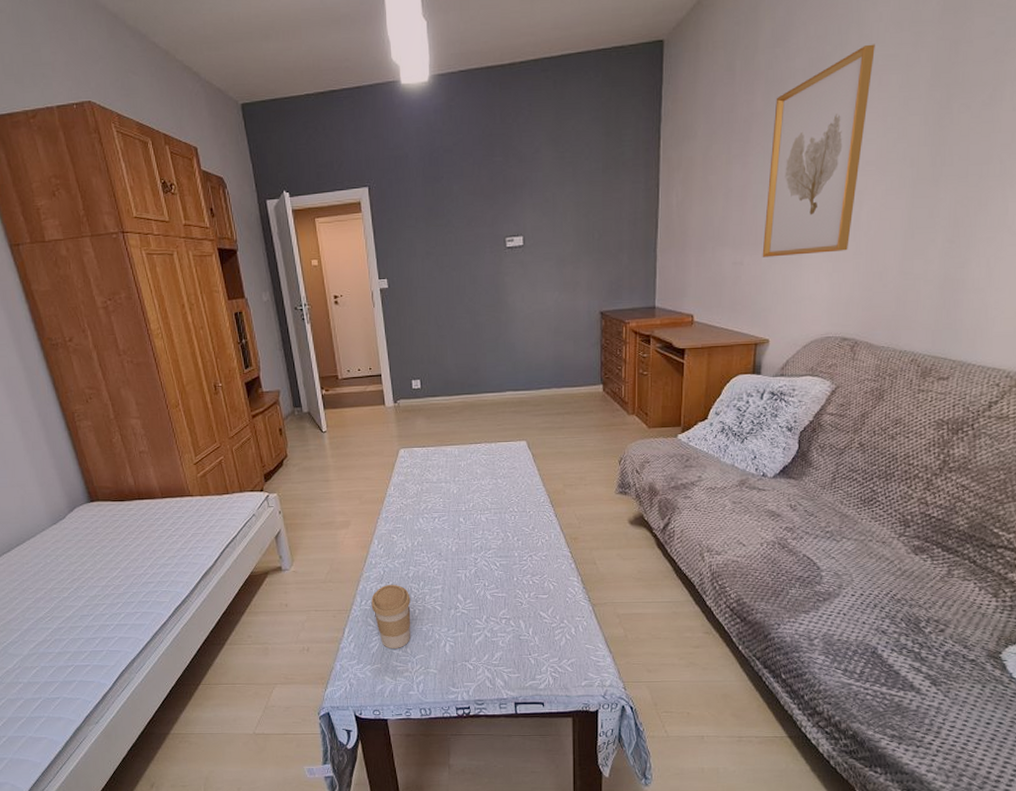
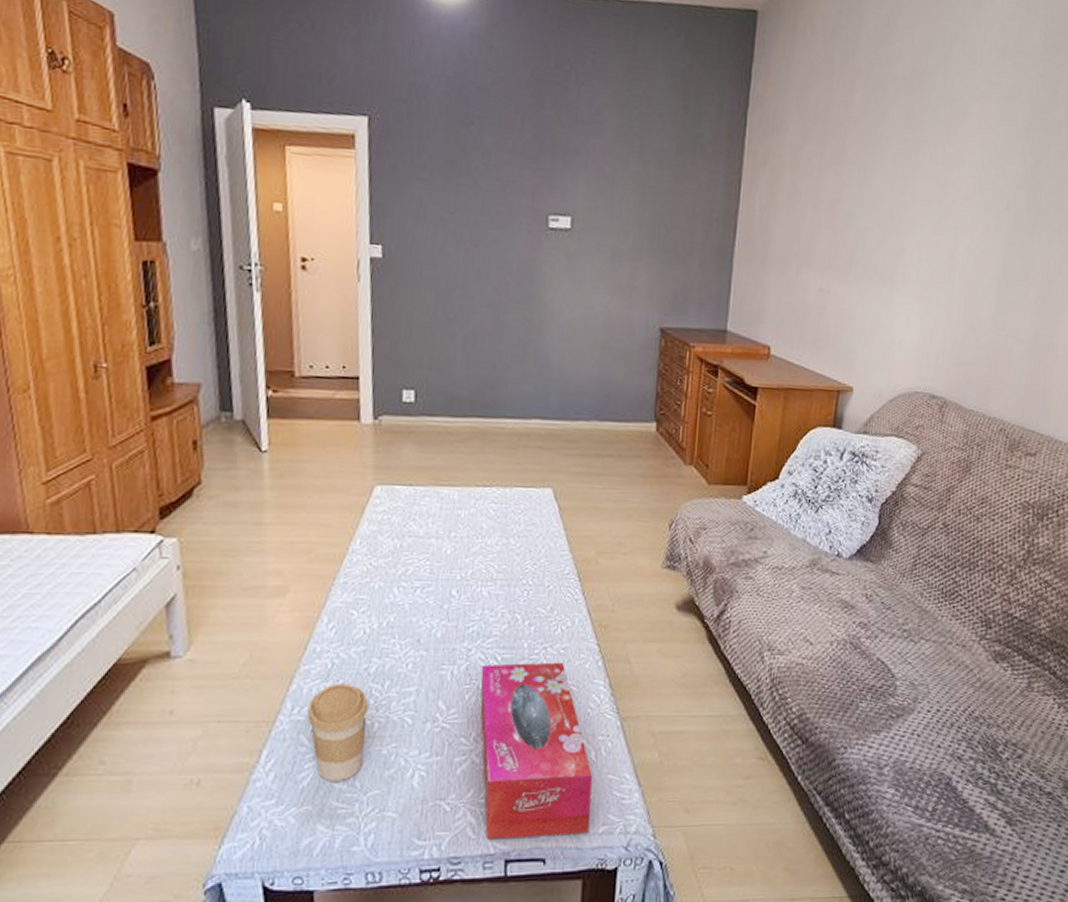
tissue box: none [486,565,575,689] -> present [480,662,592,839]
wall art: present [762,44,875,258] -> none [851,65,978,294]

